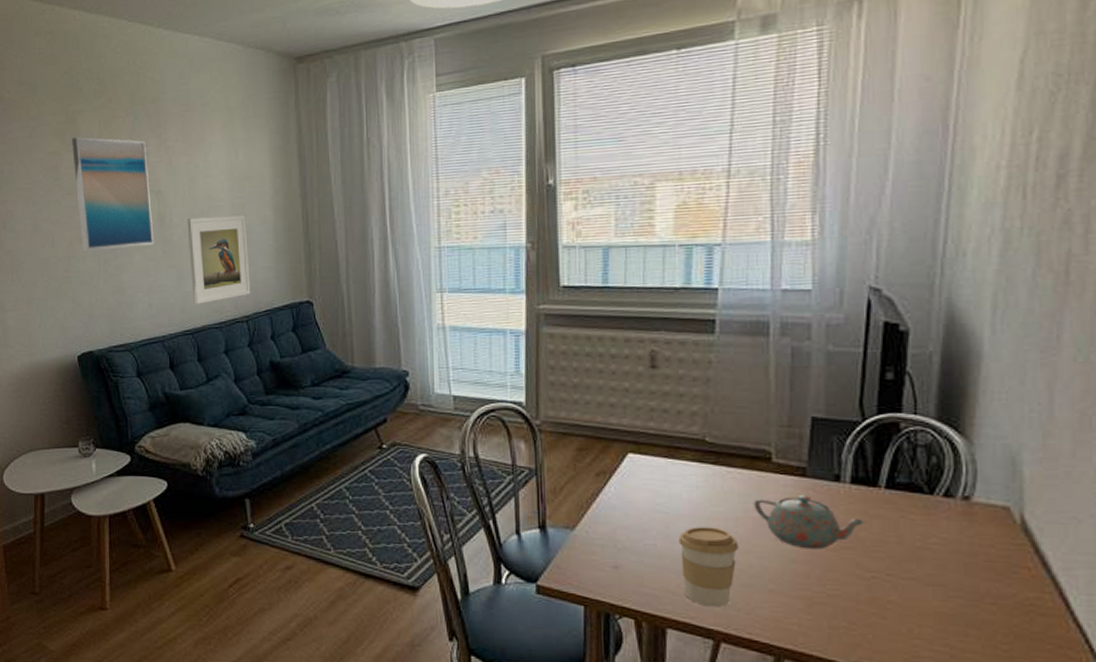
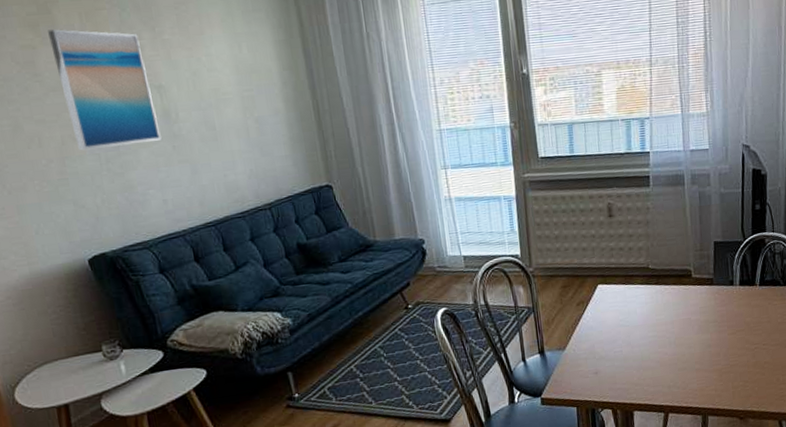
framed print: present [187,215,251,305] -> none [194,107,270,197]
coffee cup: present [678,527,739,607] -> none [636,331,676,390]
teapot: present [754,495,867,550] -> none [682,298,751,336]

